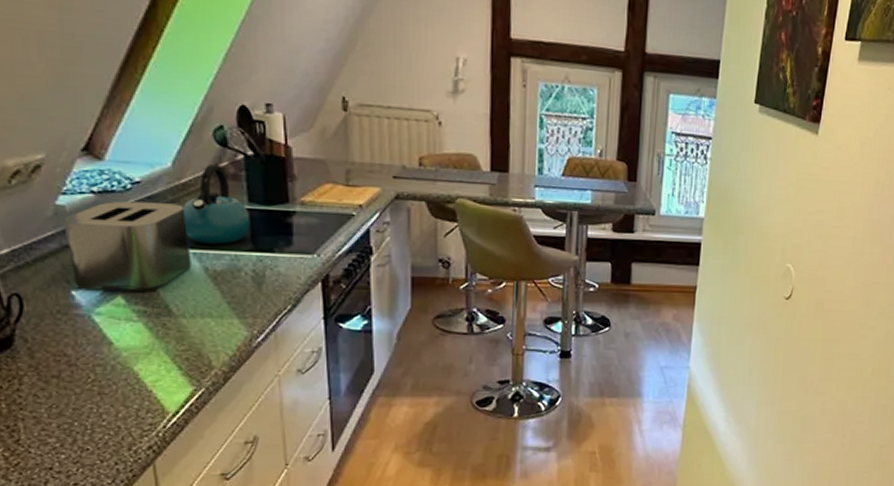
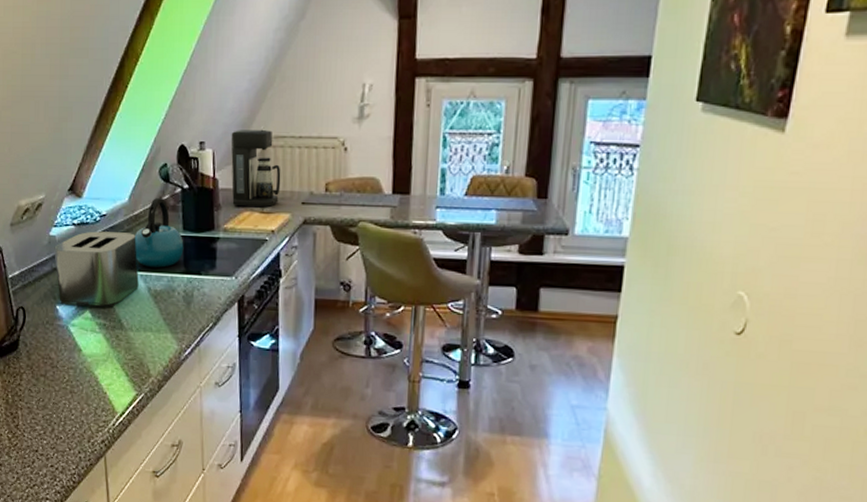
coffee maker: none [305,94,368,180] -> present [231,130,281,207]

